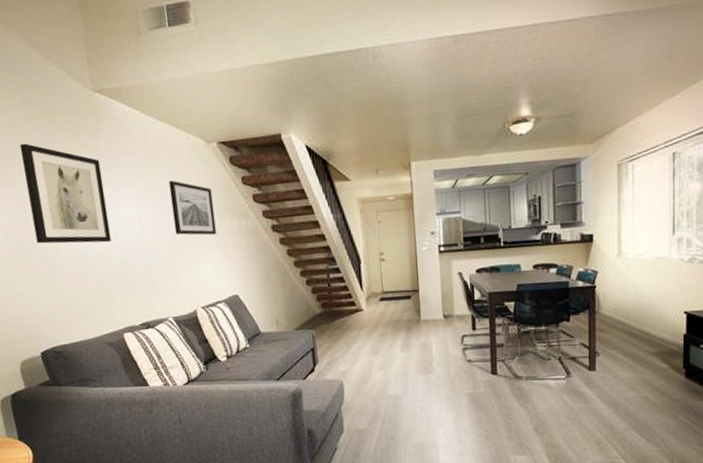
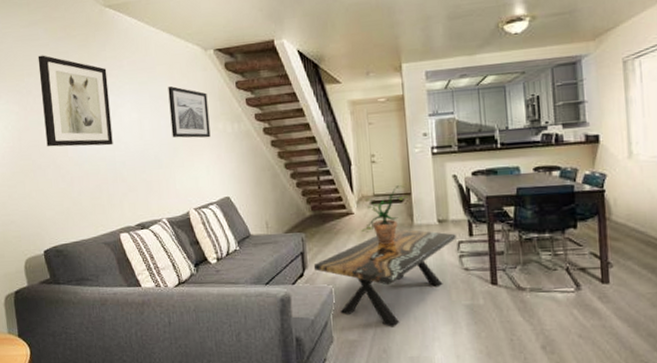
coffee table: none [324,323,461,416] -> present [313,228,457,327]
potted plant: none [370,282,416,340] -> present [361,185,408,245]

